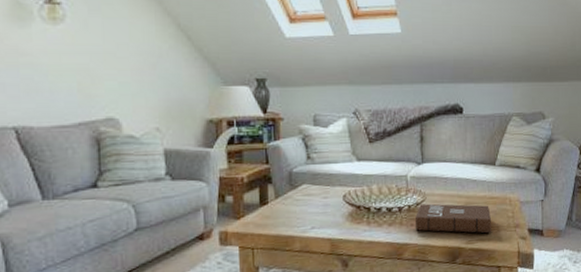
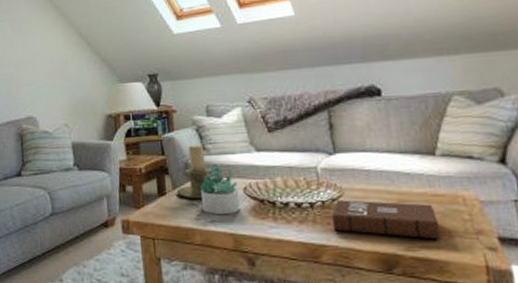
candle holder: none [279,153,314,208] -> present [176,144,211,200]
succulent plant: none [302,173,339,222] -> present [199,164,241,215]

